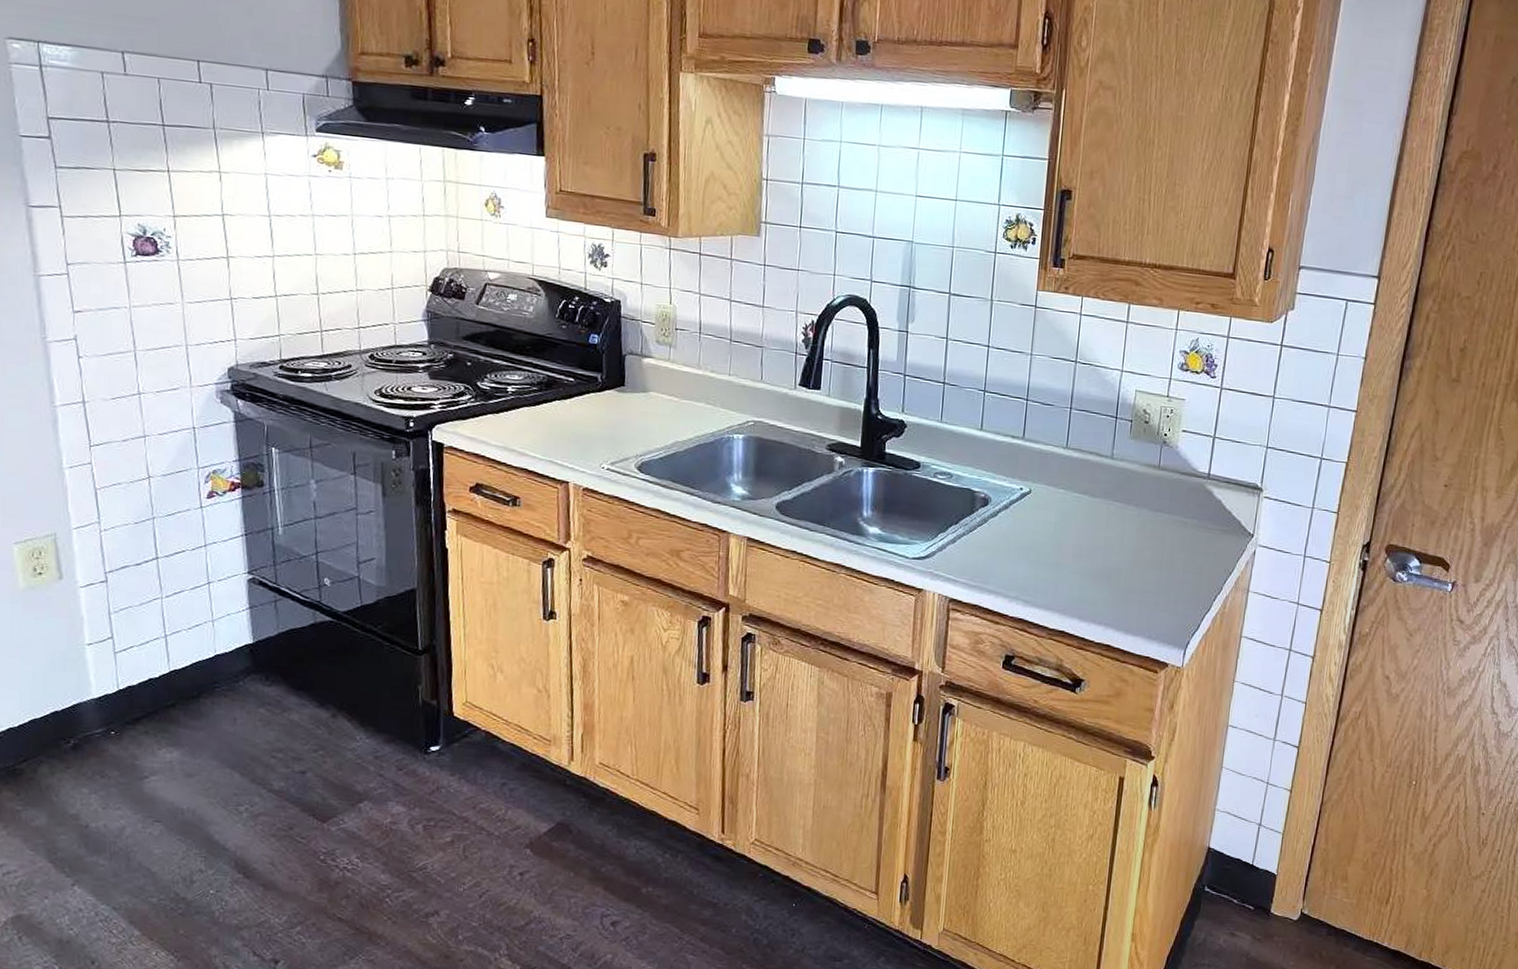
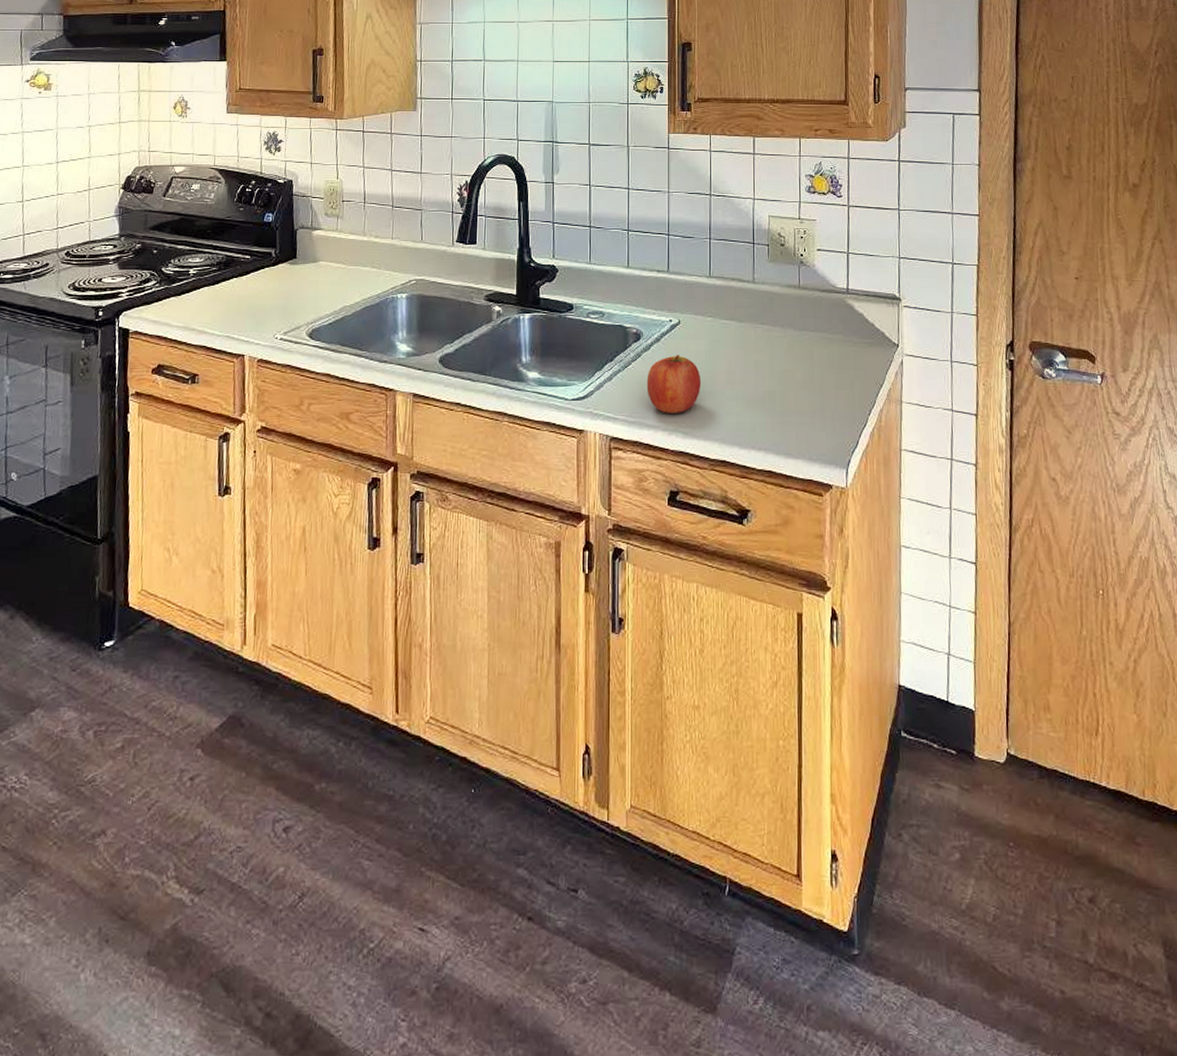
fruit: none [990,524,1048,582] -> present [646,355,701,413]

